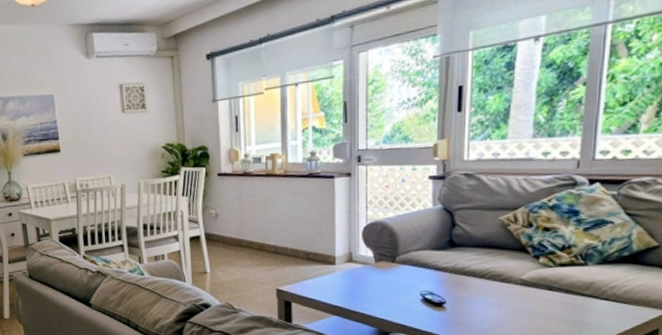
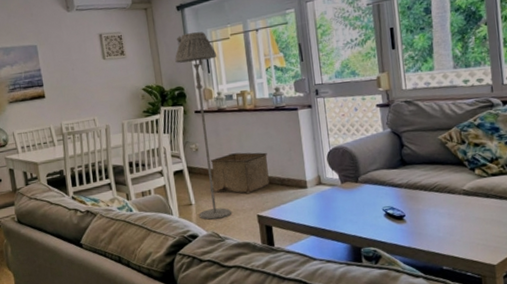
floor lamp: none [200,84,248,290] -> present [175,31,231,220]
storage bin: none [230,221,294,265] -> present [211,152,269,194]

